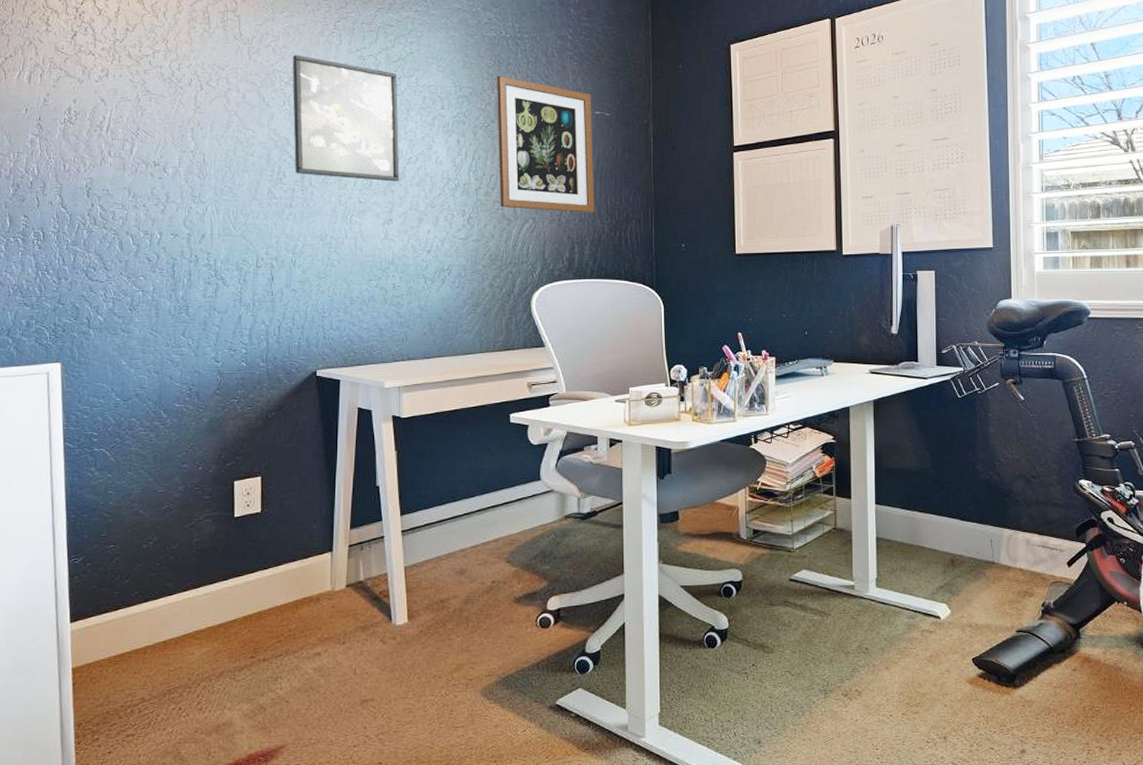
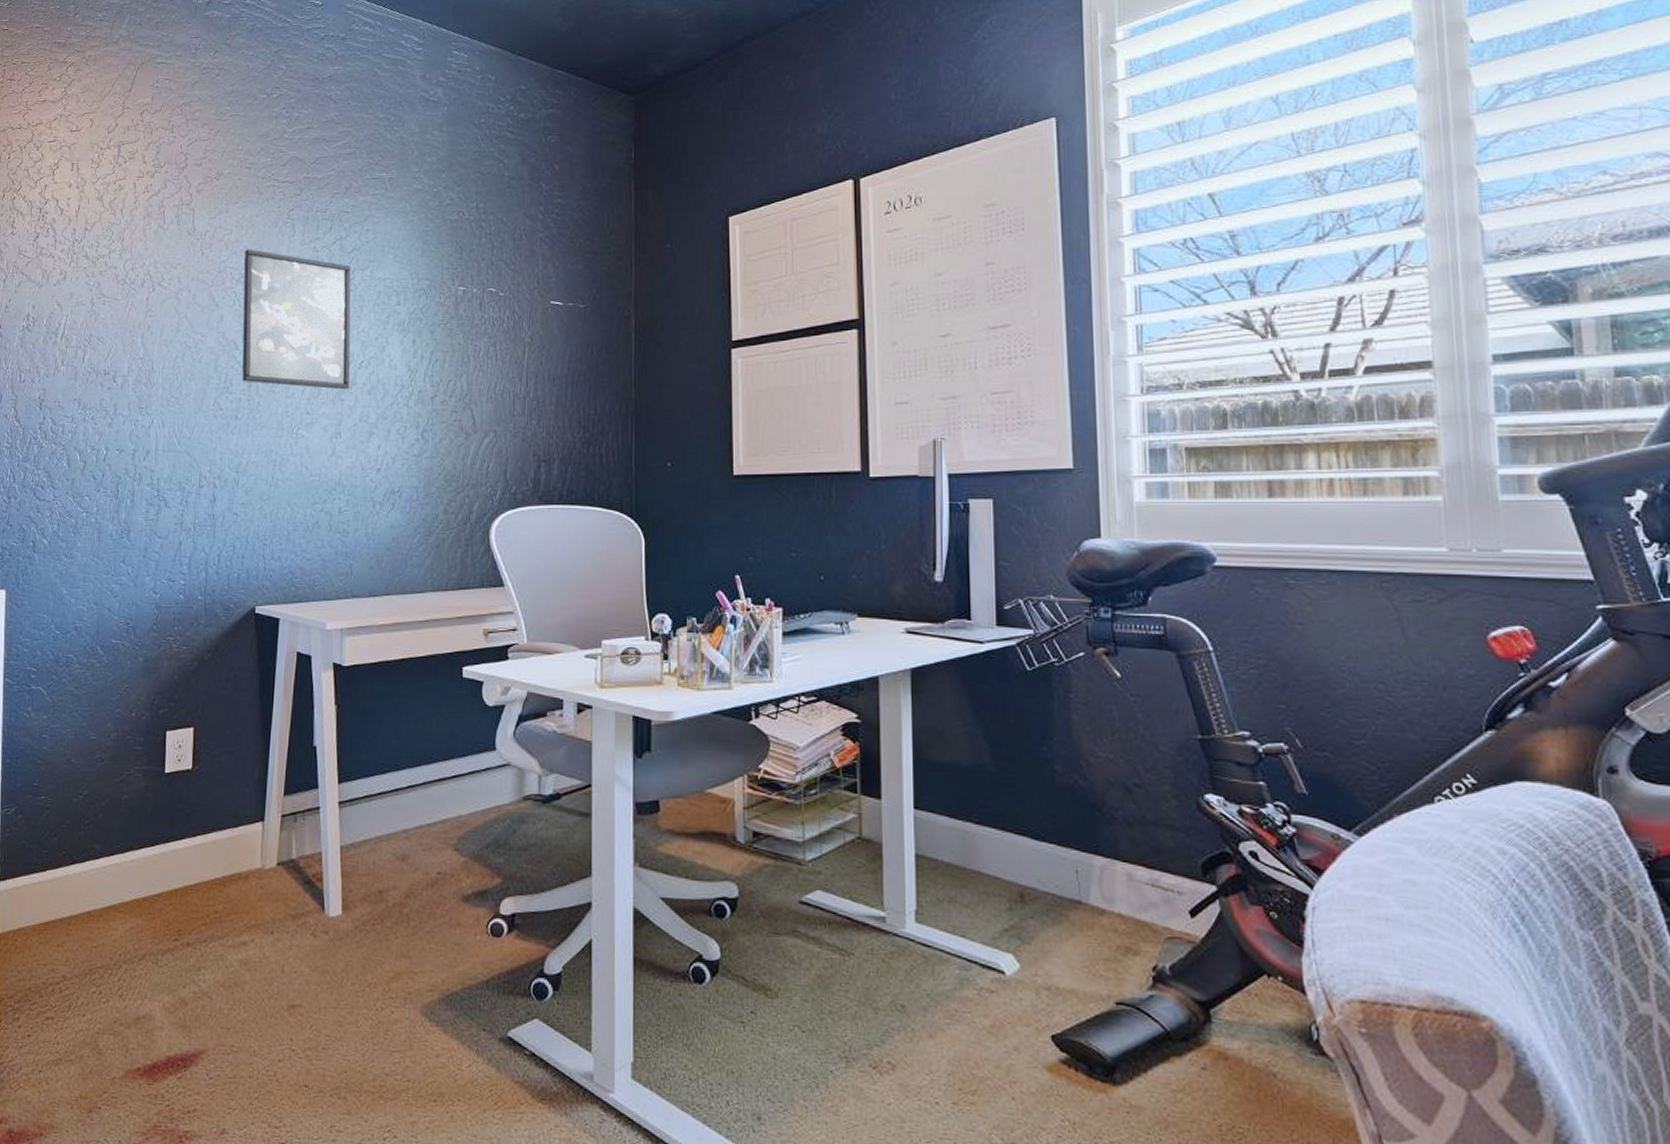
wall art: present [496,75,594,213] -> none [457,264,565,425]

